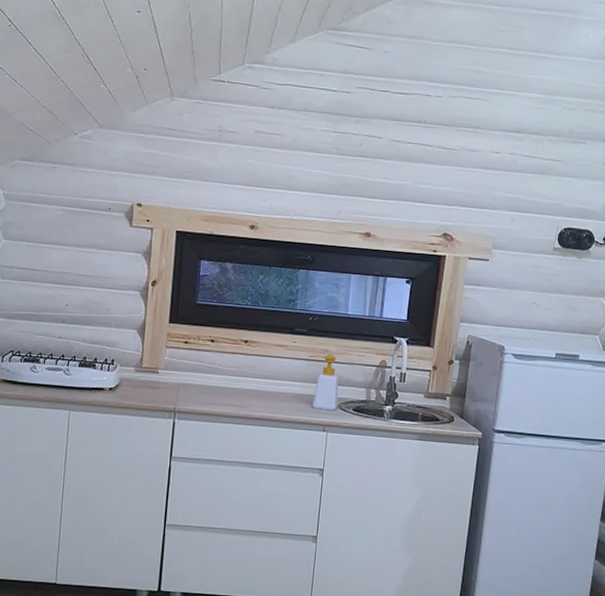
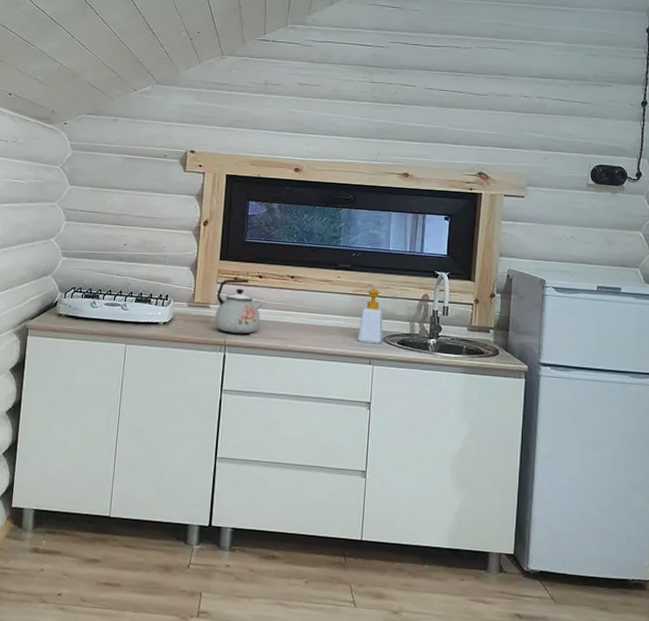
kettle: none [163,343,214,401] -> present [214,279,262,334]

